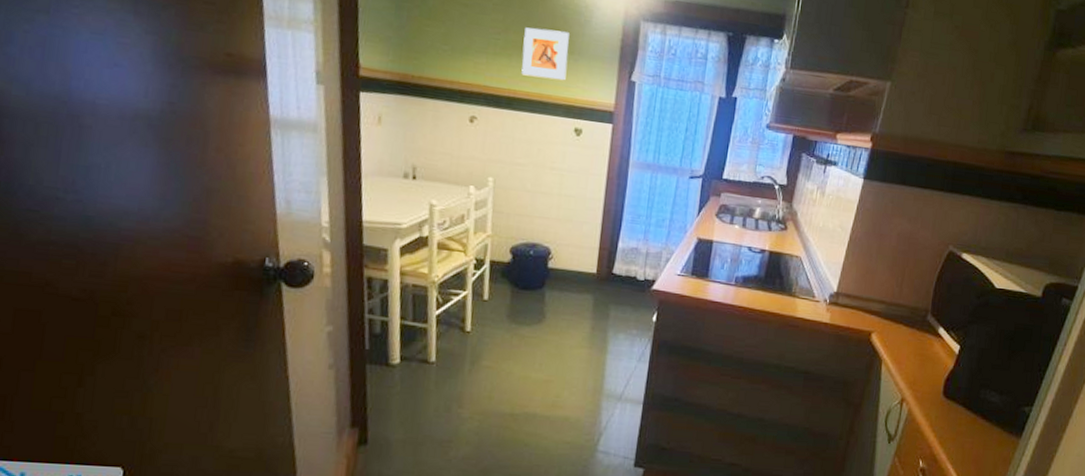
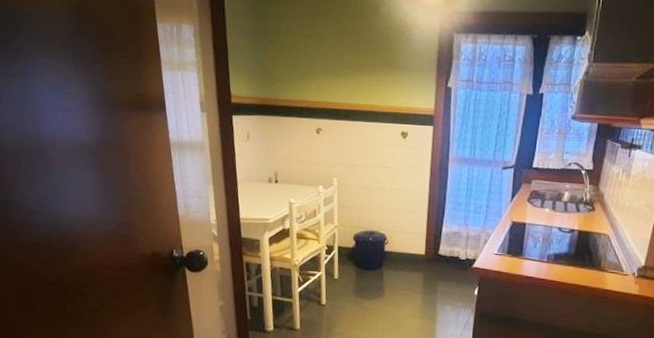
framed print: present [521,27,570,81] -> none [355,49,394,92]

